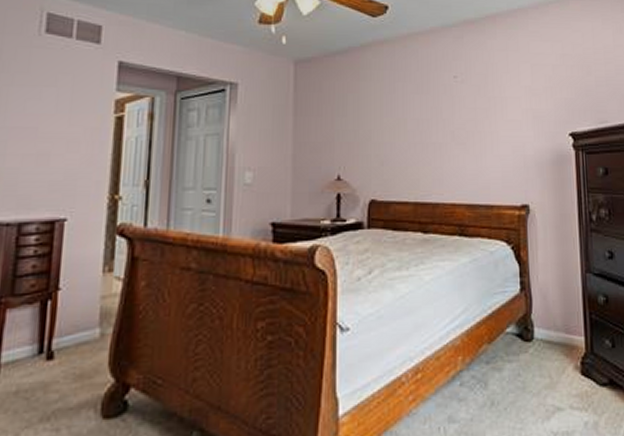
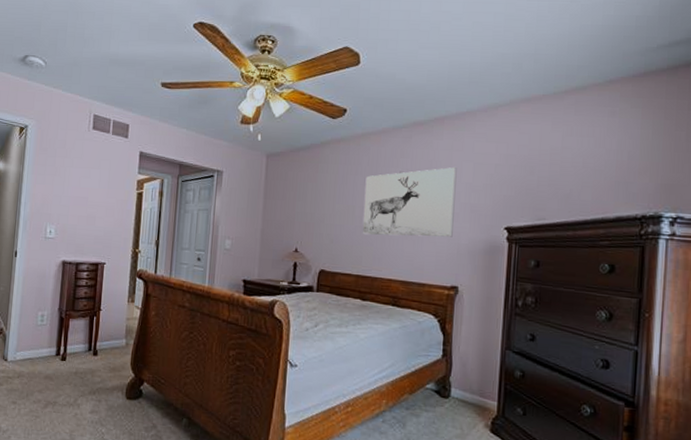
wall art: none [416,70,517,153] -> present [362,167,457,237]

